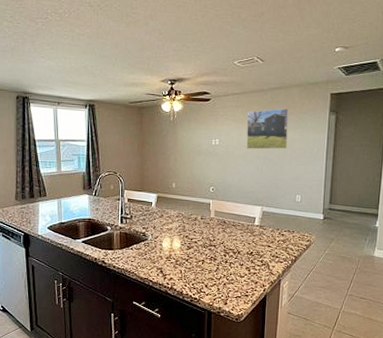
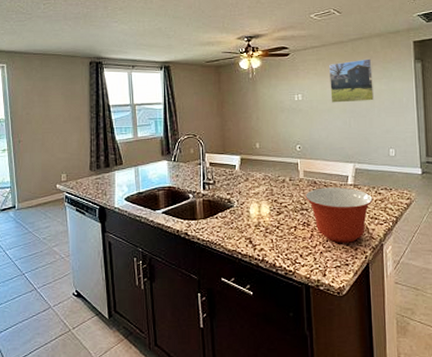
mixing bowl: none [215,227,276,277] -> present [305,187,372,243]

